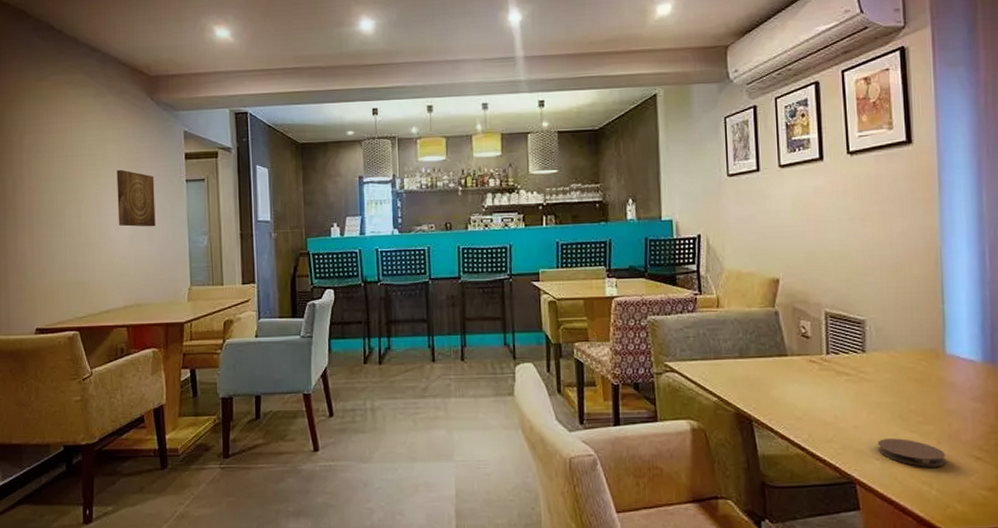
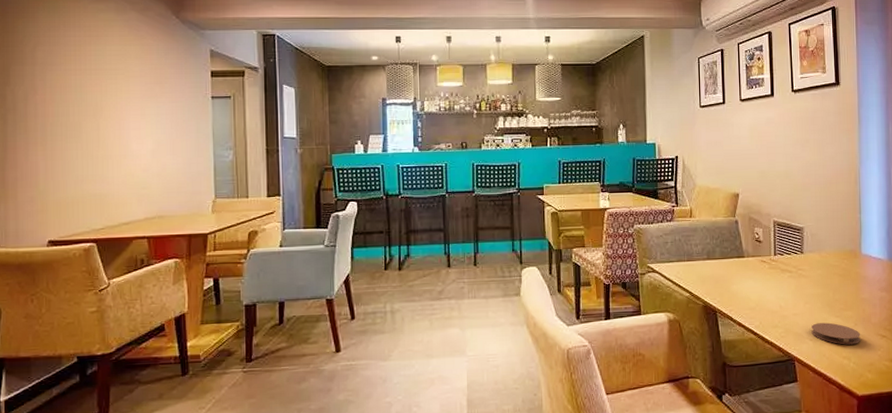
wall art: present [116,169,156,227] -> none [139,84,180,141]

